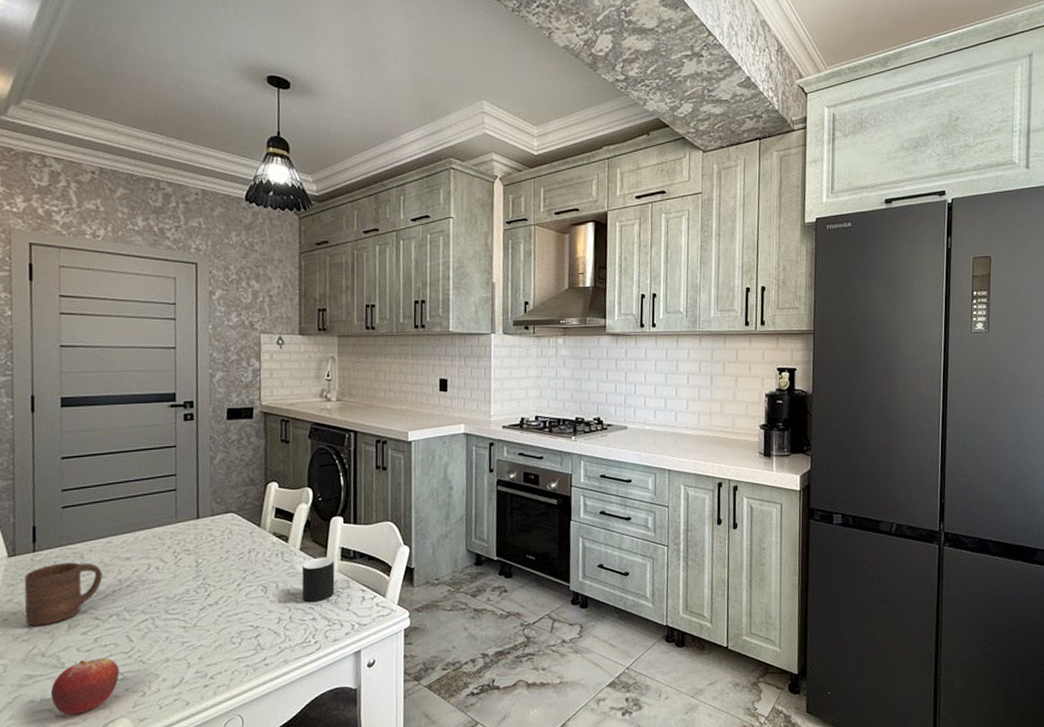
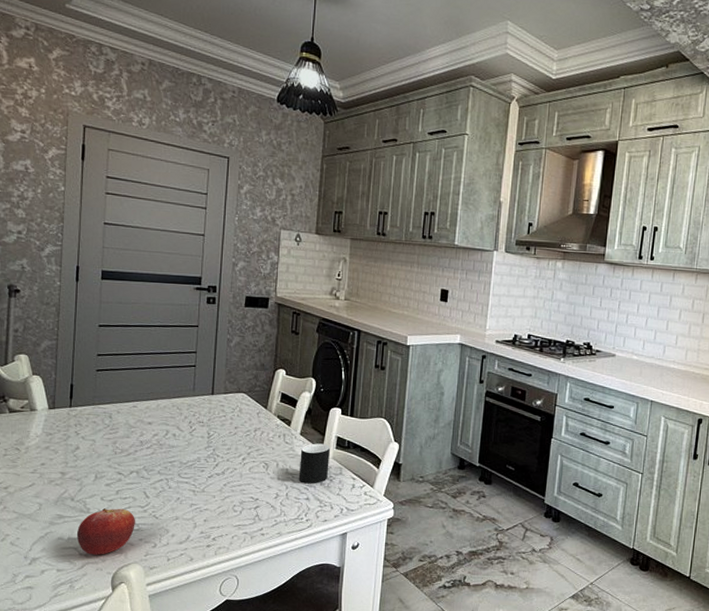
cup: present [24,562,103,627] -> none [59,420,127,474]

